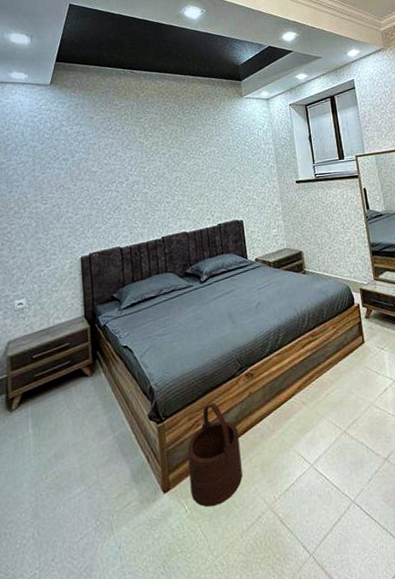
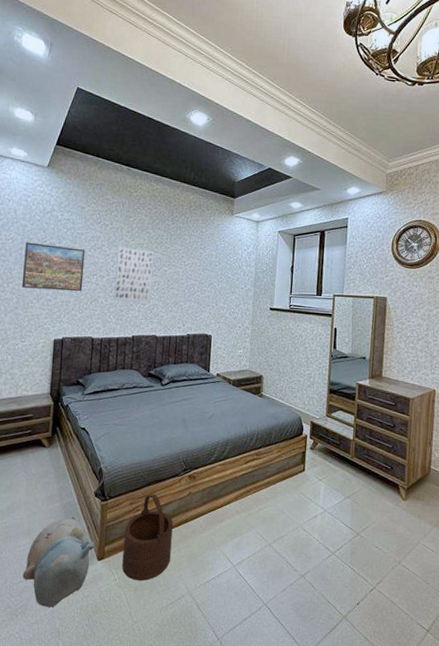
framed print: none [37,159,103,210] -> present [21,242,85,292]
plush toy: none [82,447,158,564] -> present [22,515,95,608]
wall art: none [132,147,175,204] -> present [113,246,155,303]

